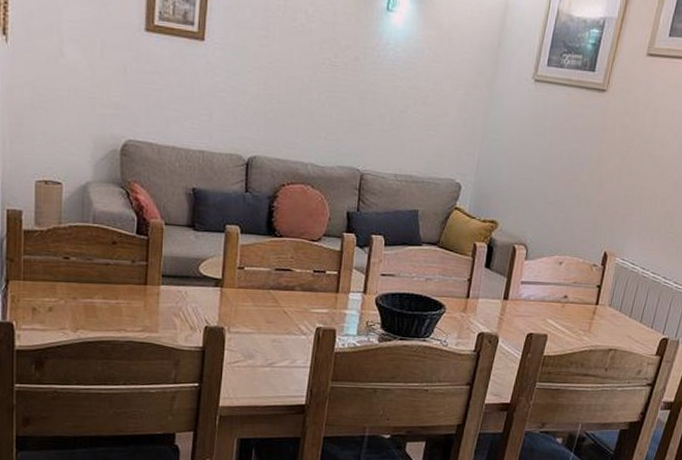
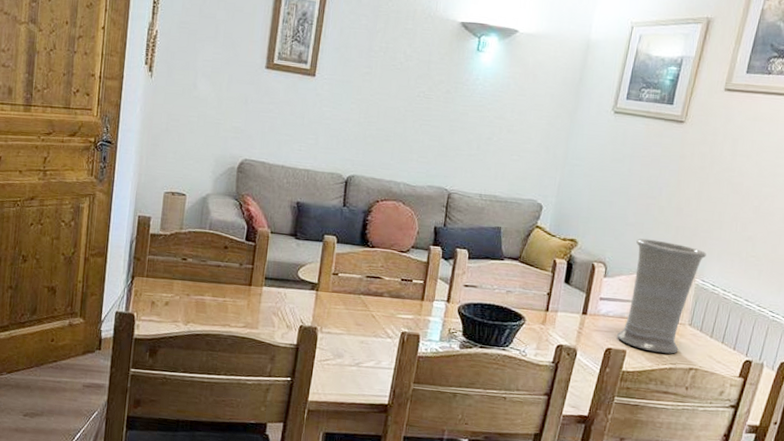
vase: none [537,217,627,336] -> present [616,238,707,354]

